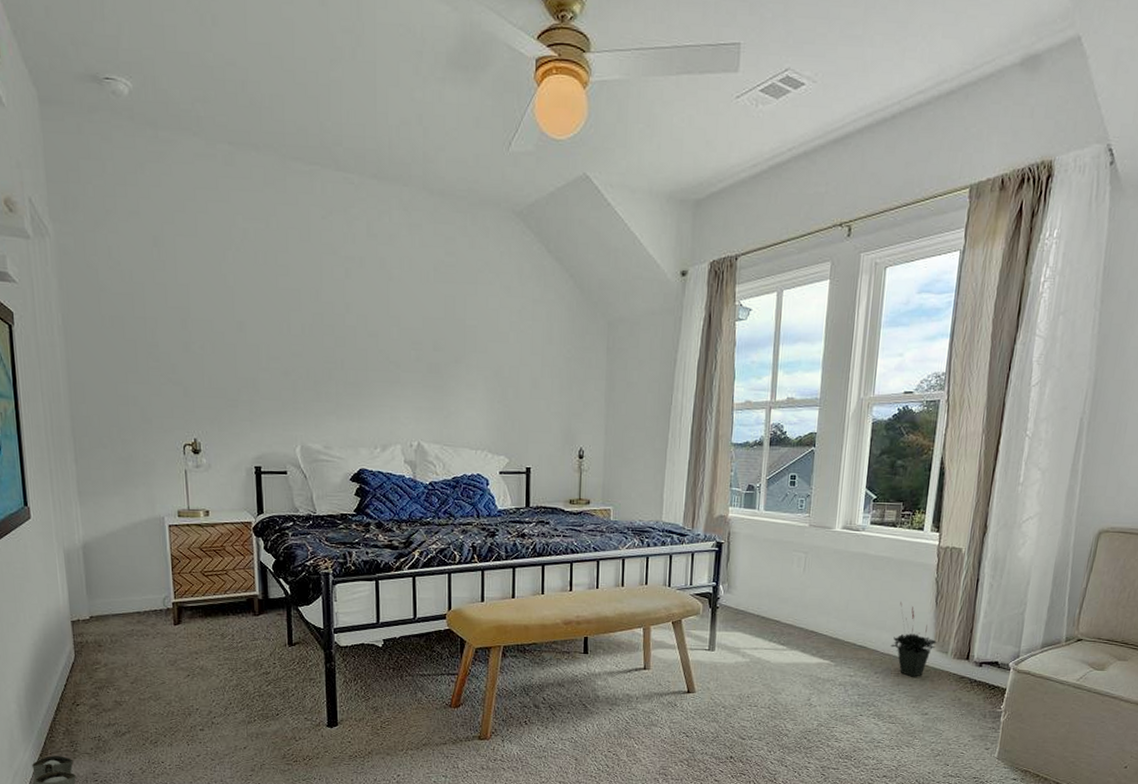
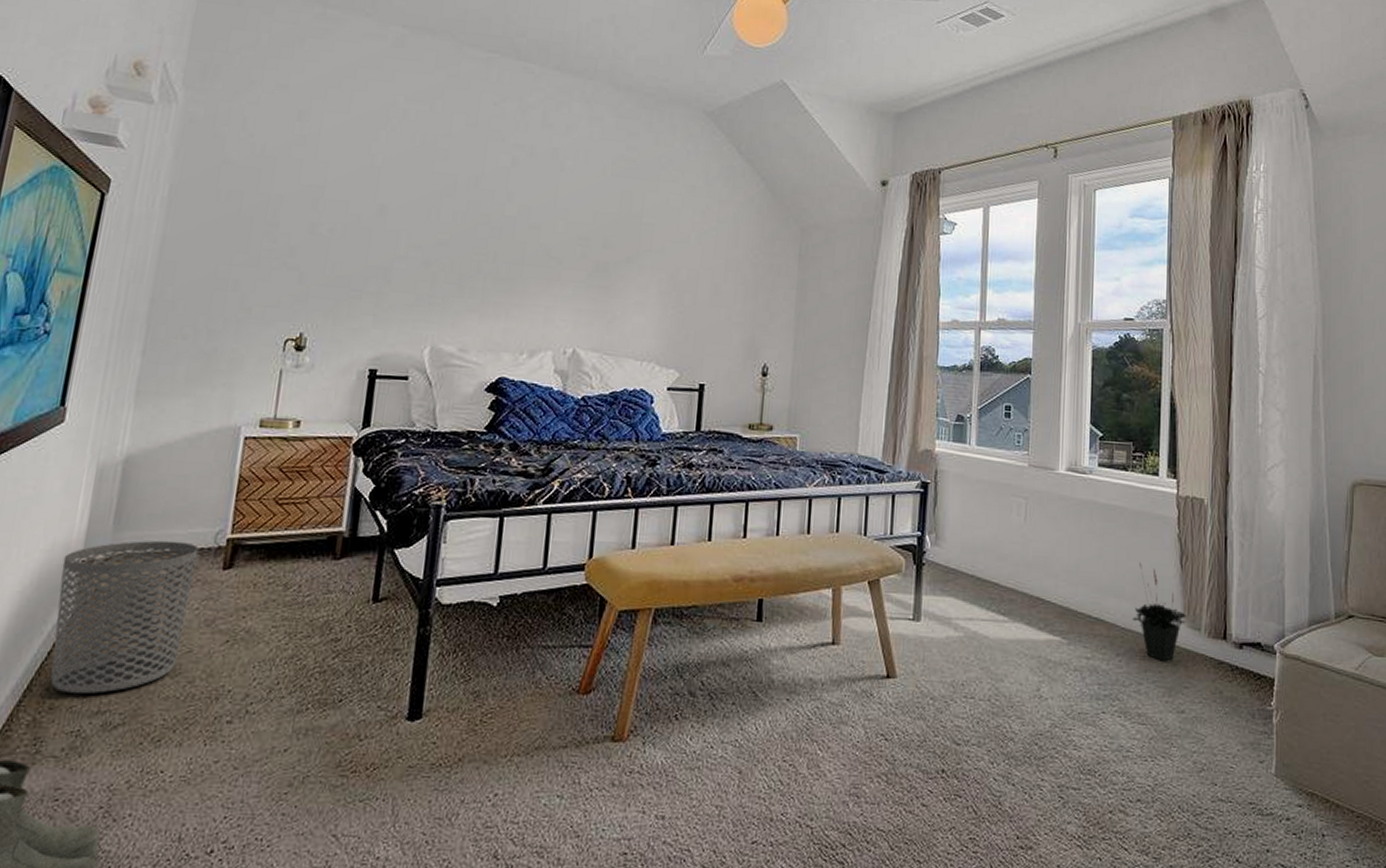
waste bin: none [57,605,156,713] -> present [50,540,199,695]

